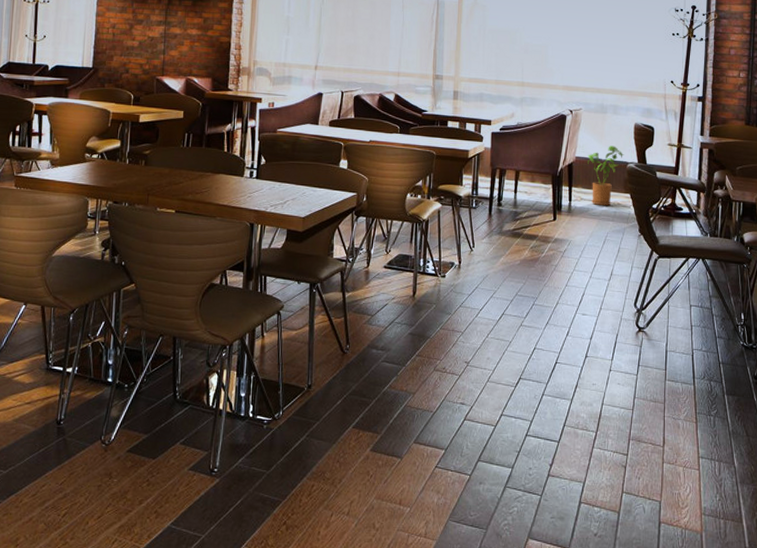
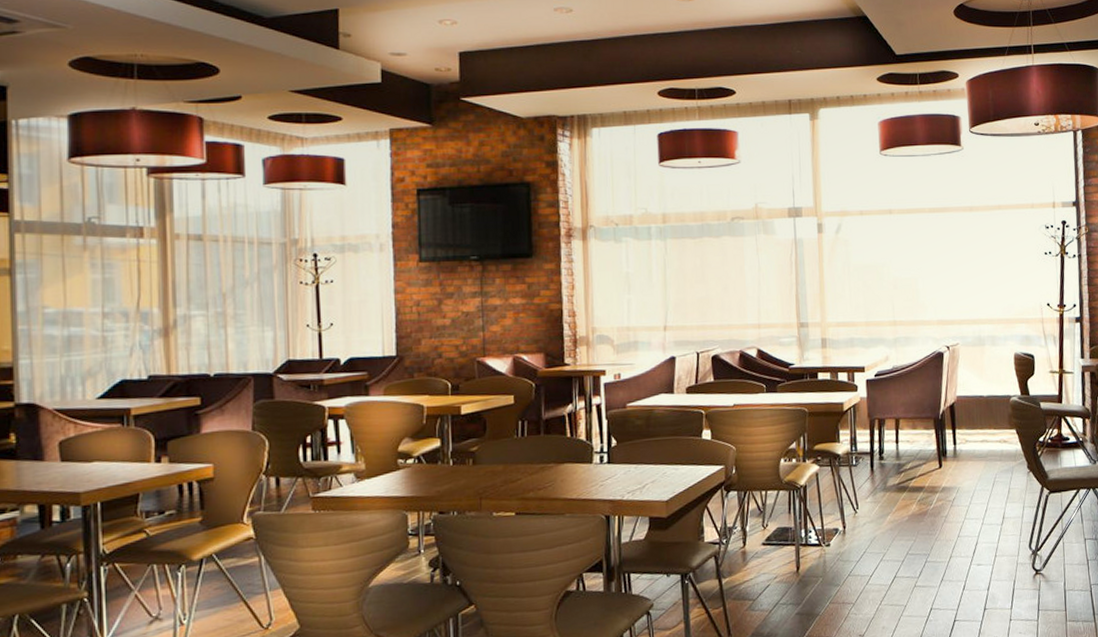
house plant: present [588,145,624,206] -> none [969,379,1007,446]

